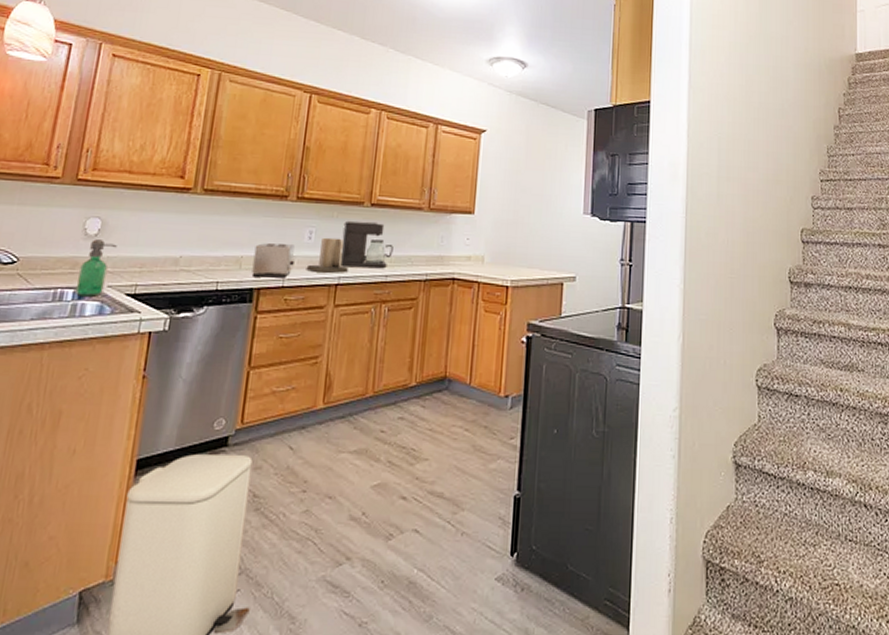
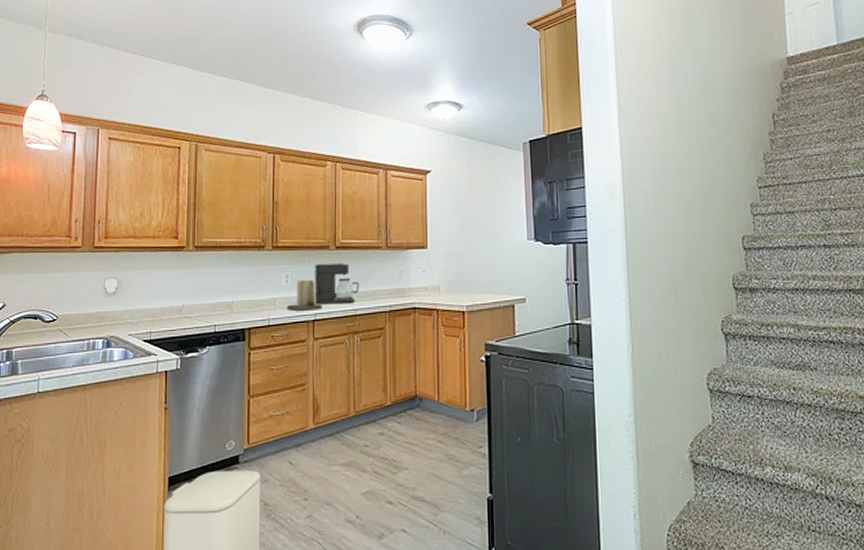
soap dispenser: present [75,239,117,297] -> none [104,296,132,345]
toaster: present [251,243,295,278] -> none [242,288,276,319]

